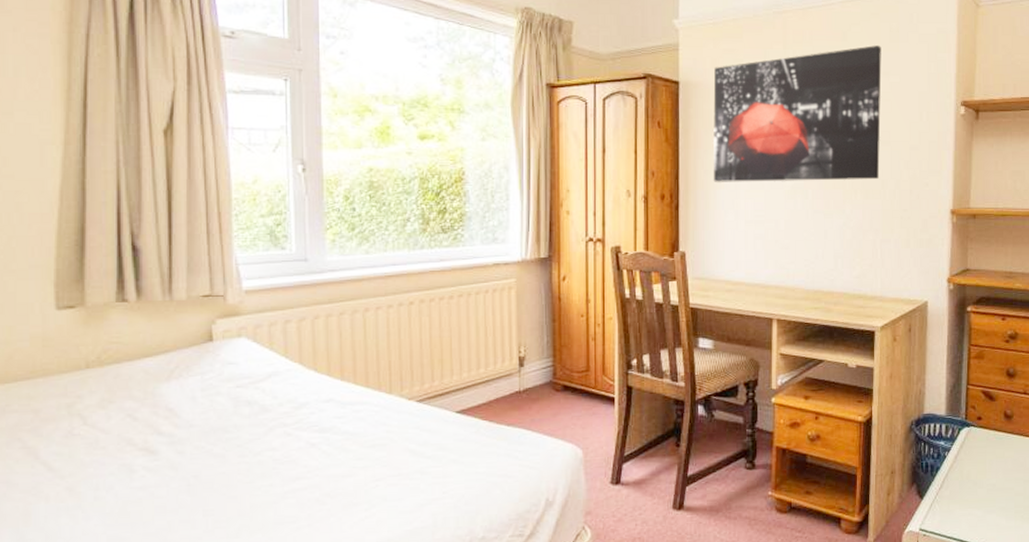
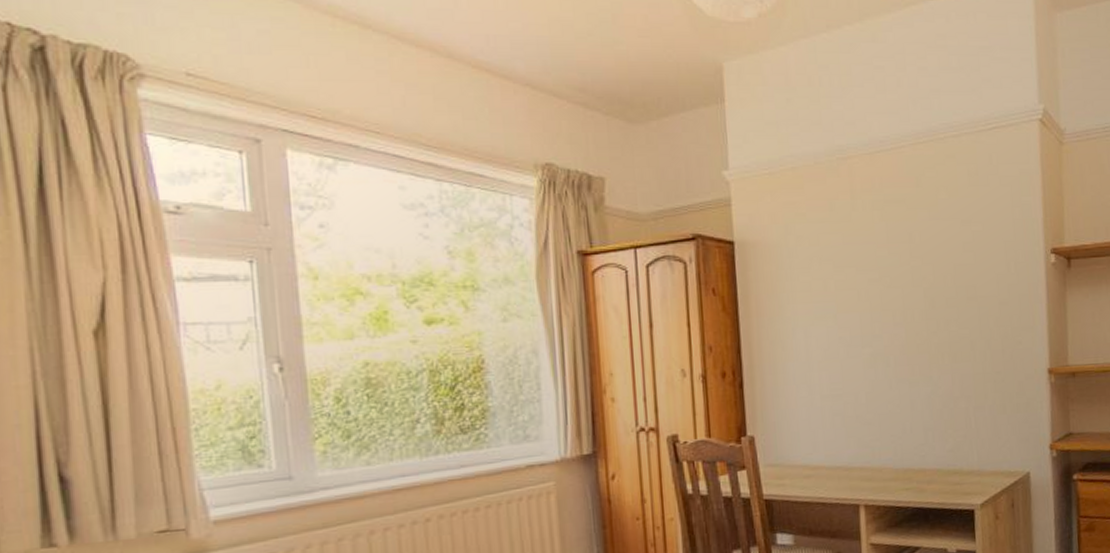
wall art: present [713,45,882,182] -> none [774,191,967,354]

